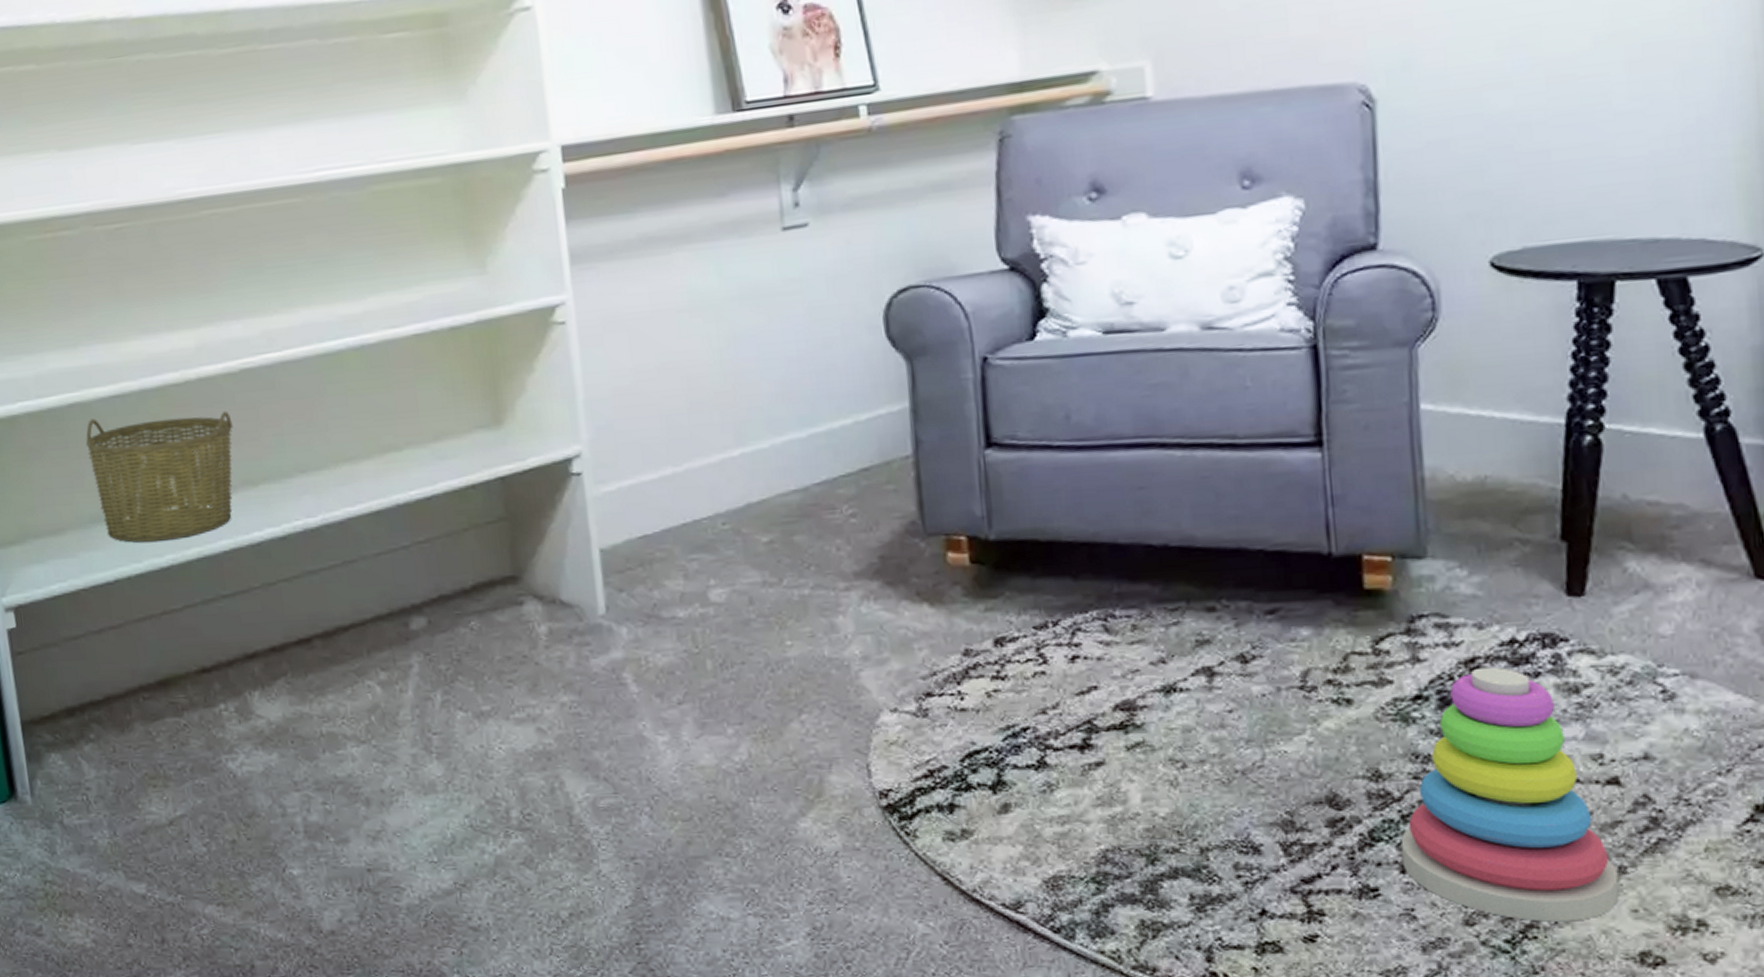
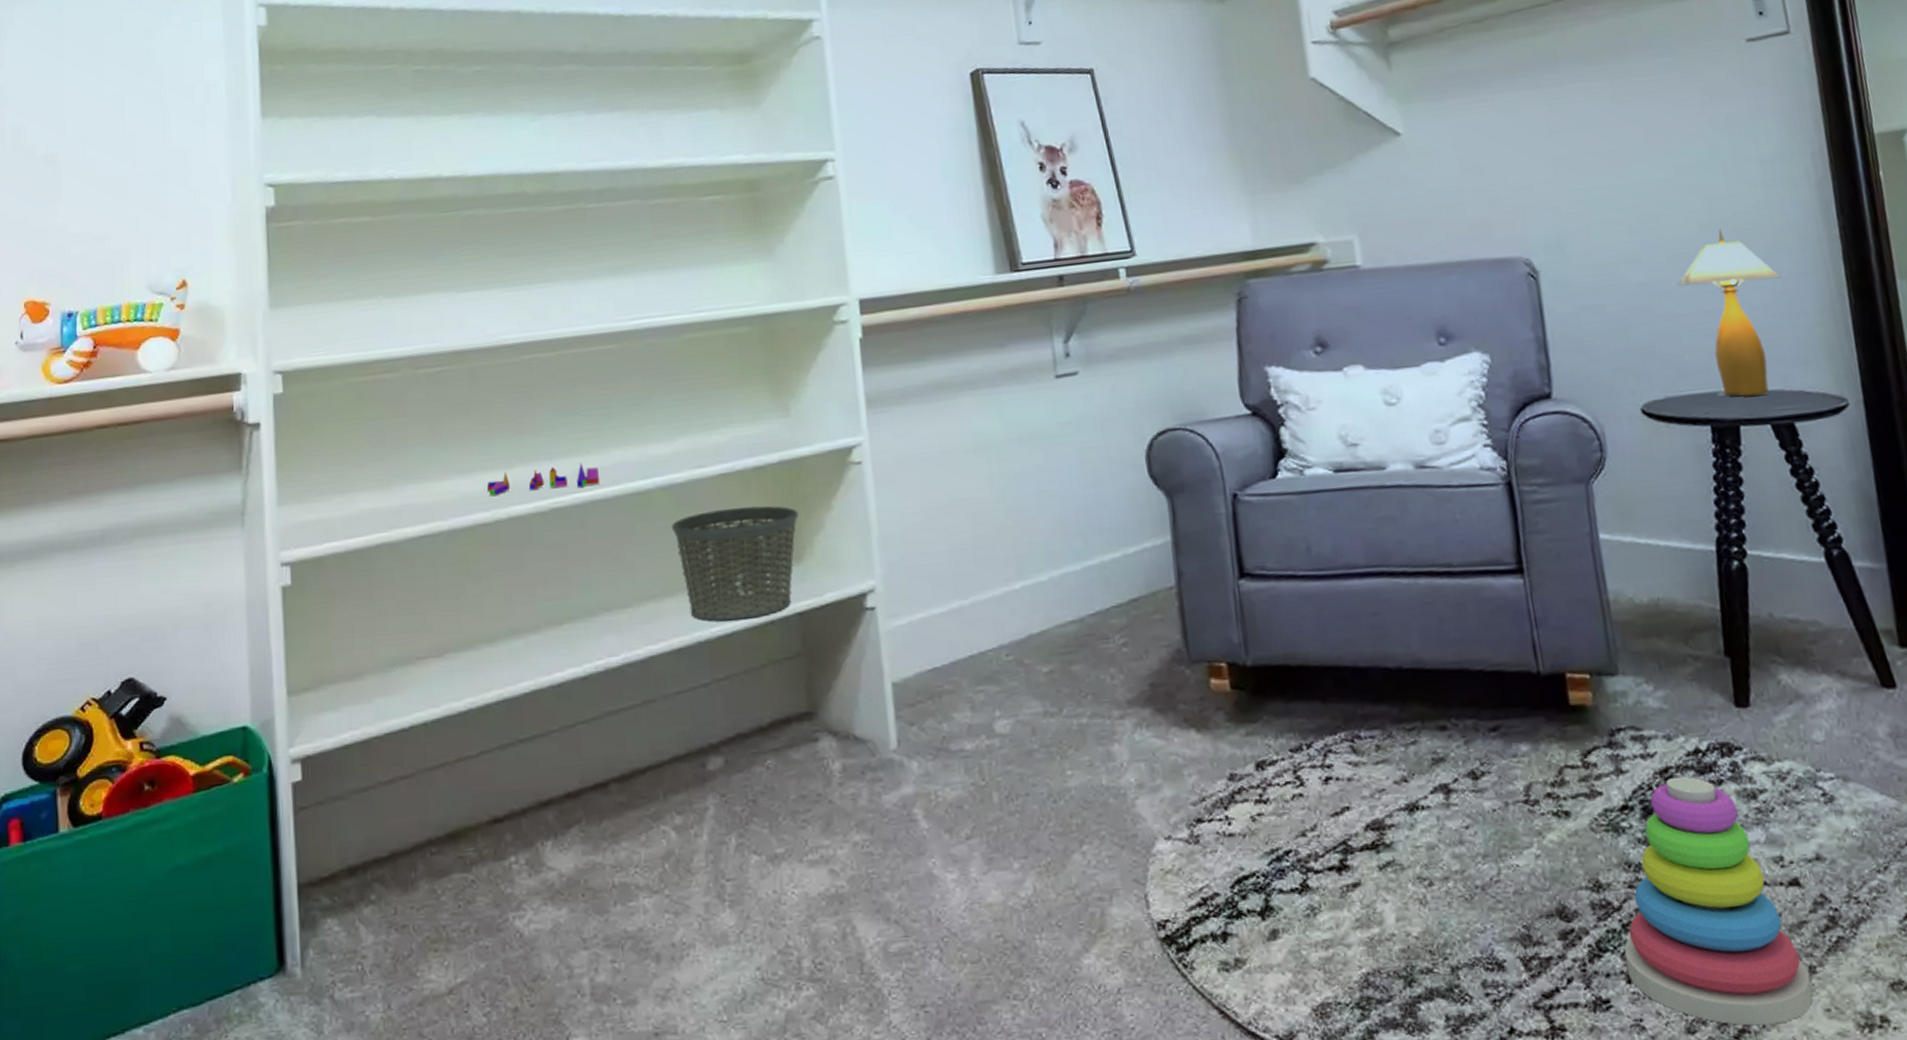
basket: present [85,410,233,543] -> none [390,550,541,686]
toy blocks: none [173,323,290,357] -> present [486,463,600,497]
basket: none [365,367,498,485] -> present [672,505,798,621]
table lamp: none [1553,42,1697,247] -> present [1676,228,1782,397]

